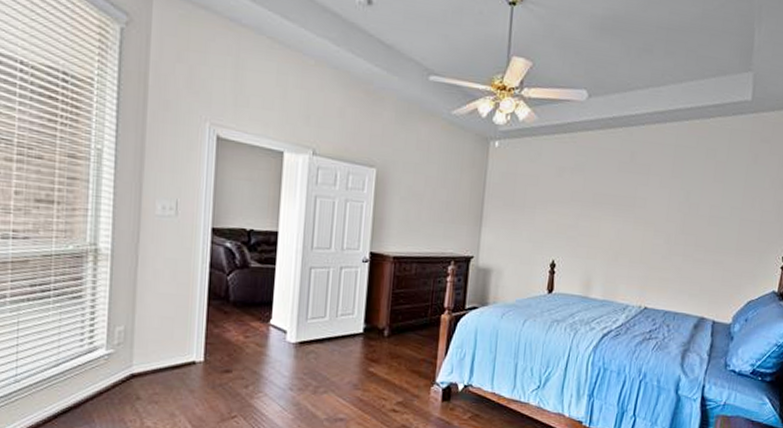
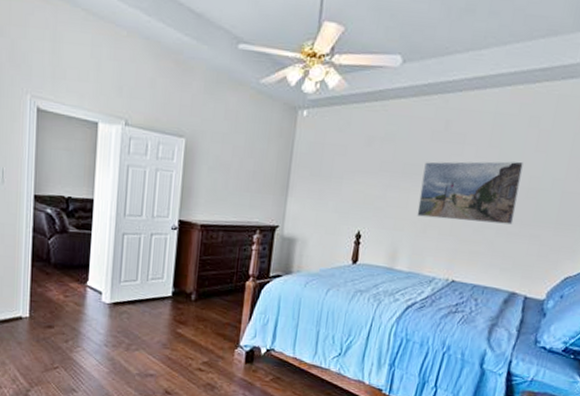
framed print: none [608,191,704,251] -> present [416,161,523,225]

